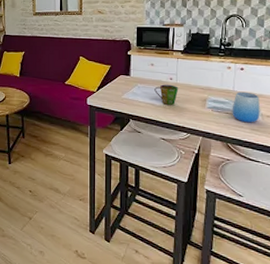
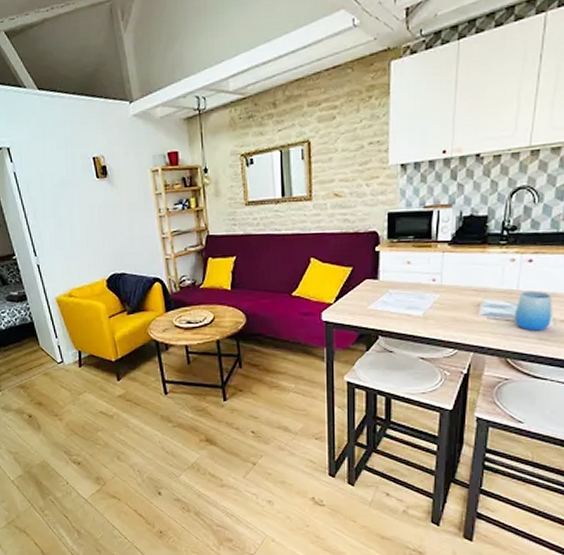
cup: present [154,84,179,106] -> none [411,287,444,316]

